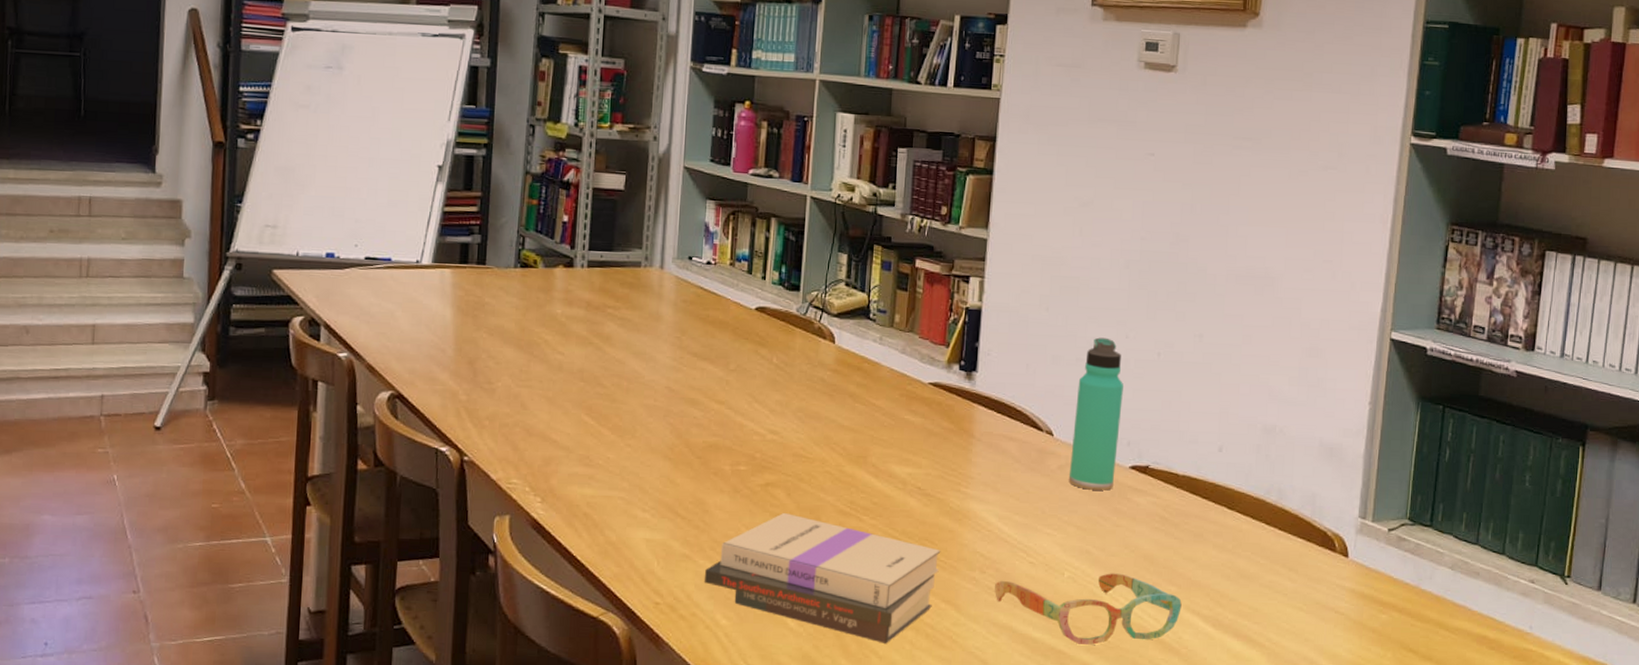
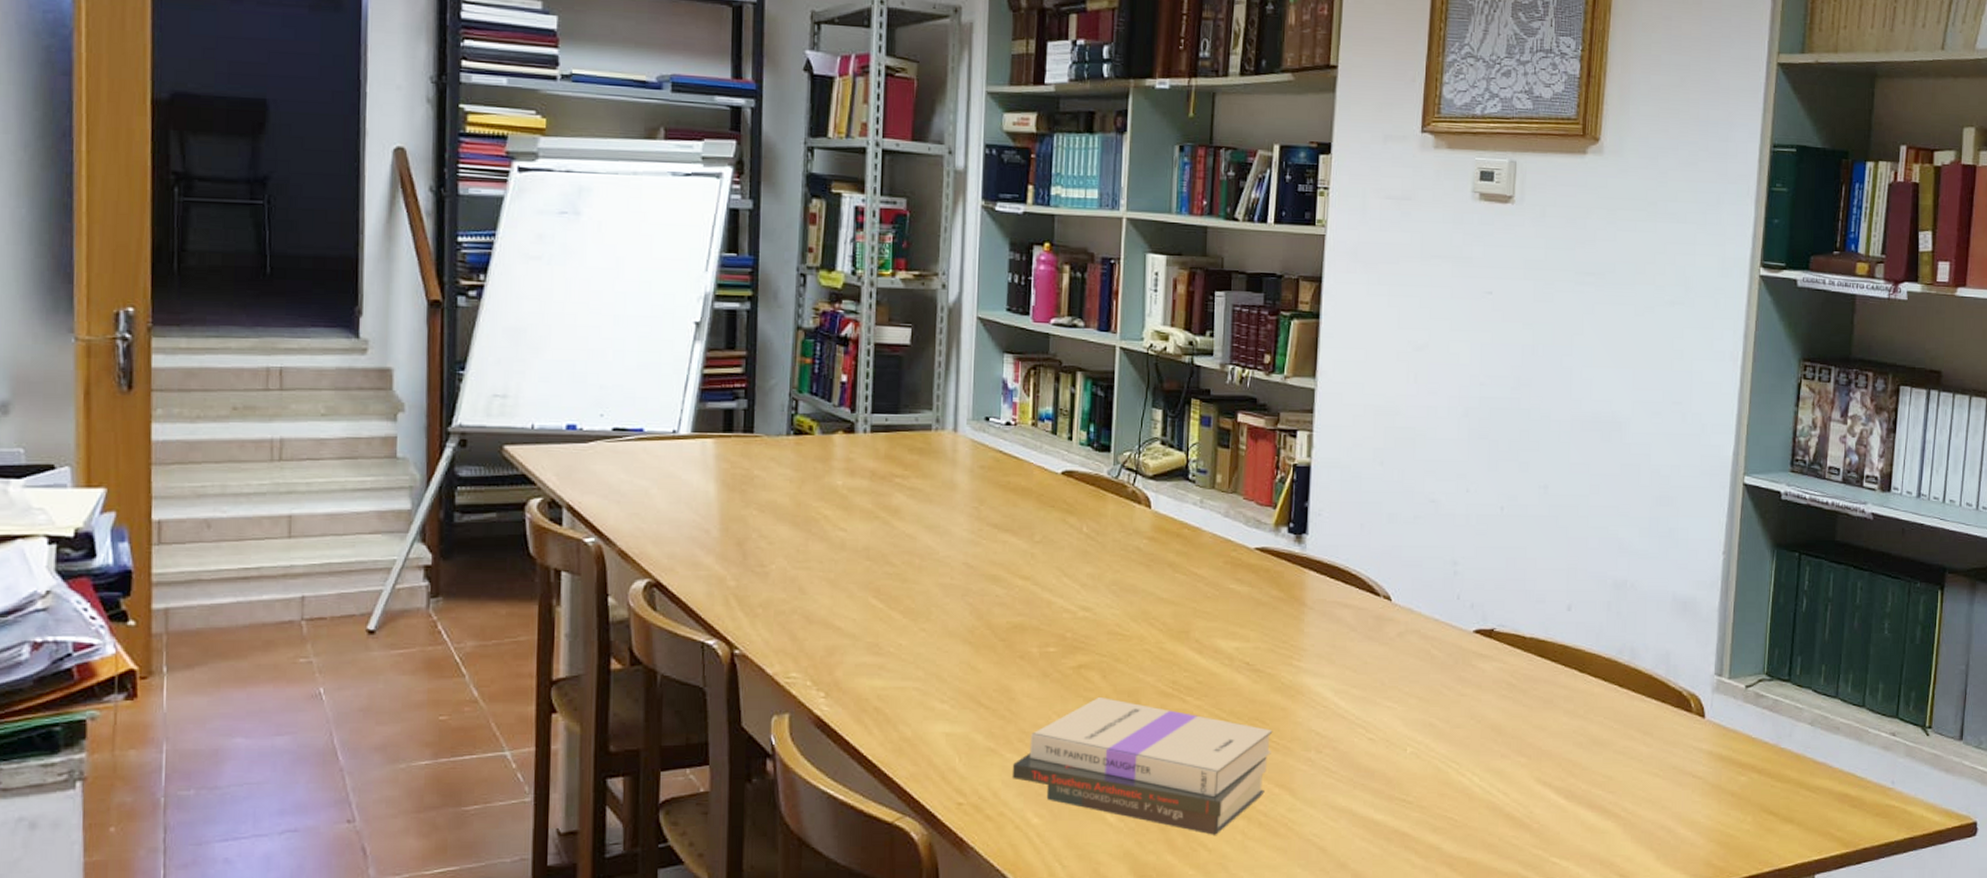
eyeglasses: present [995,573,1182,646] -> none [1332,746,1532,826]
thermos bottle: present [1068,337,1123,491] -> none [1408,492,1465,658]

